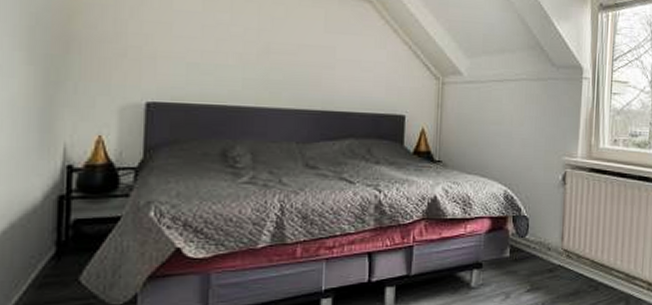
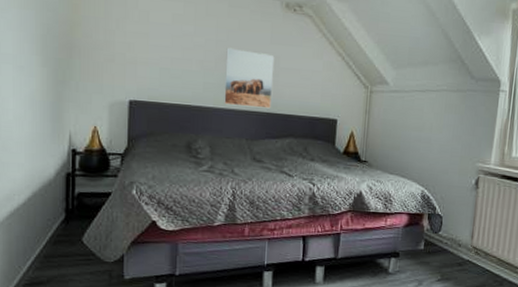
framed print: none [268,37,330,106] -> present [224,47,275,109]

